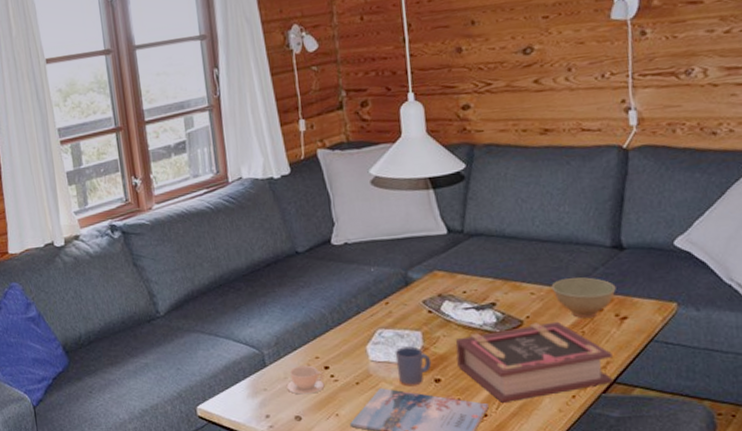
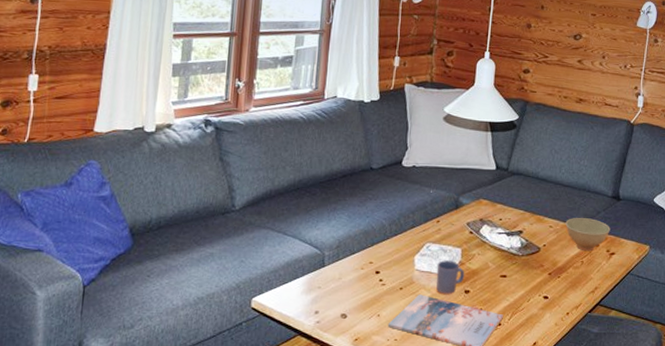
teacup: present [286,365,325,395] -> none [339,268,374,295]
book: present [455,321,614,403] -> none [485,251,600,314]

